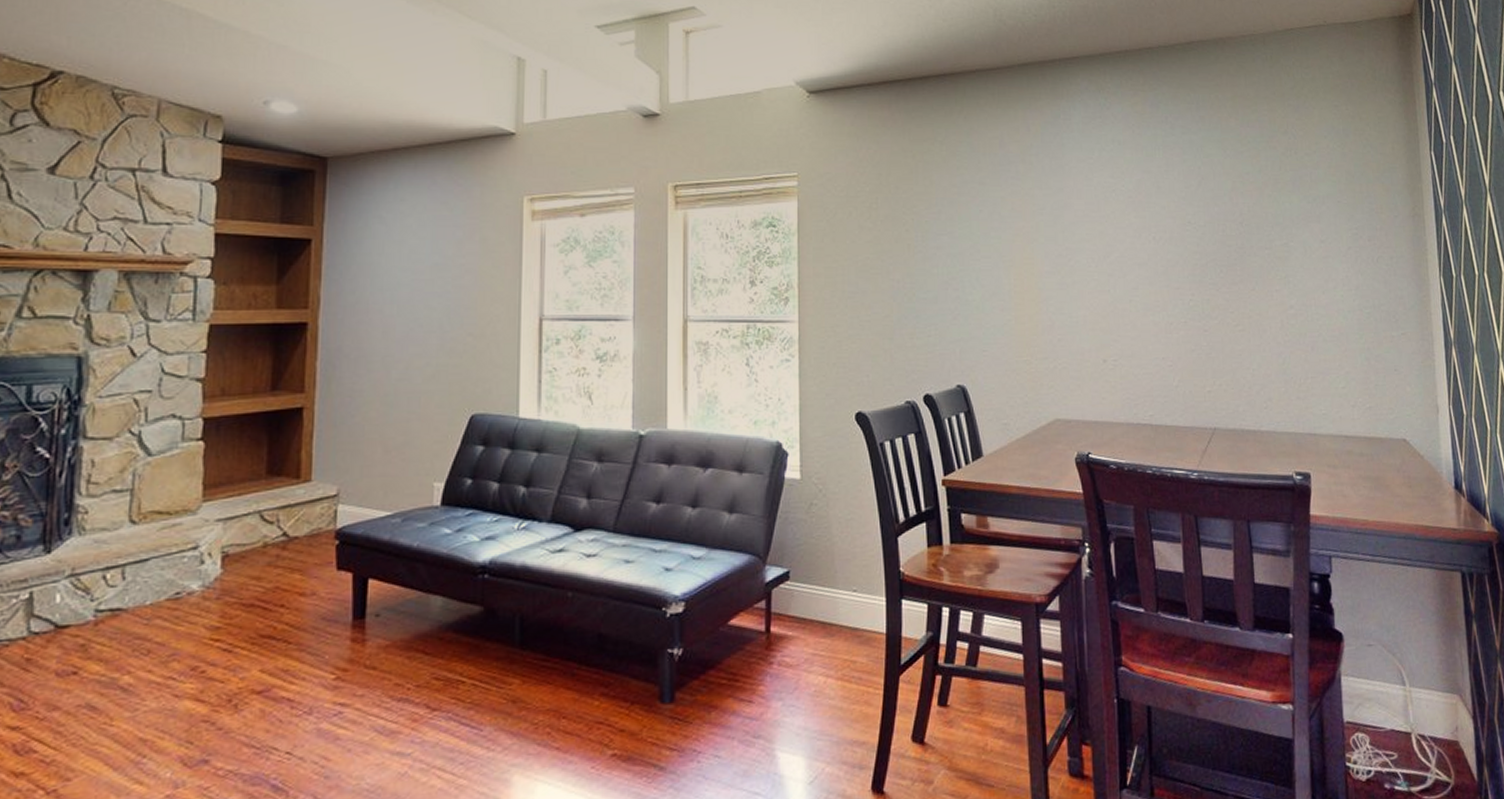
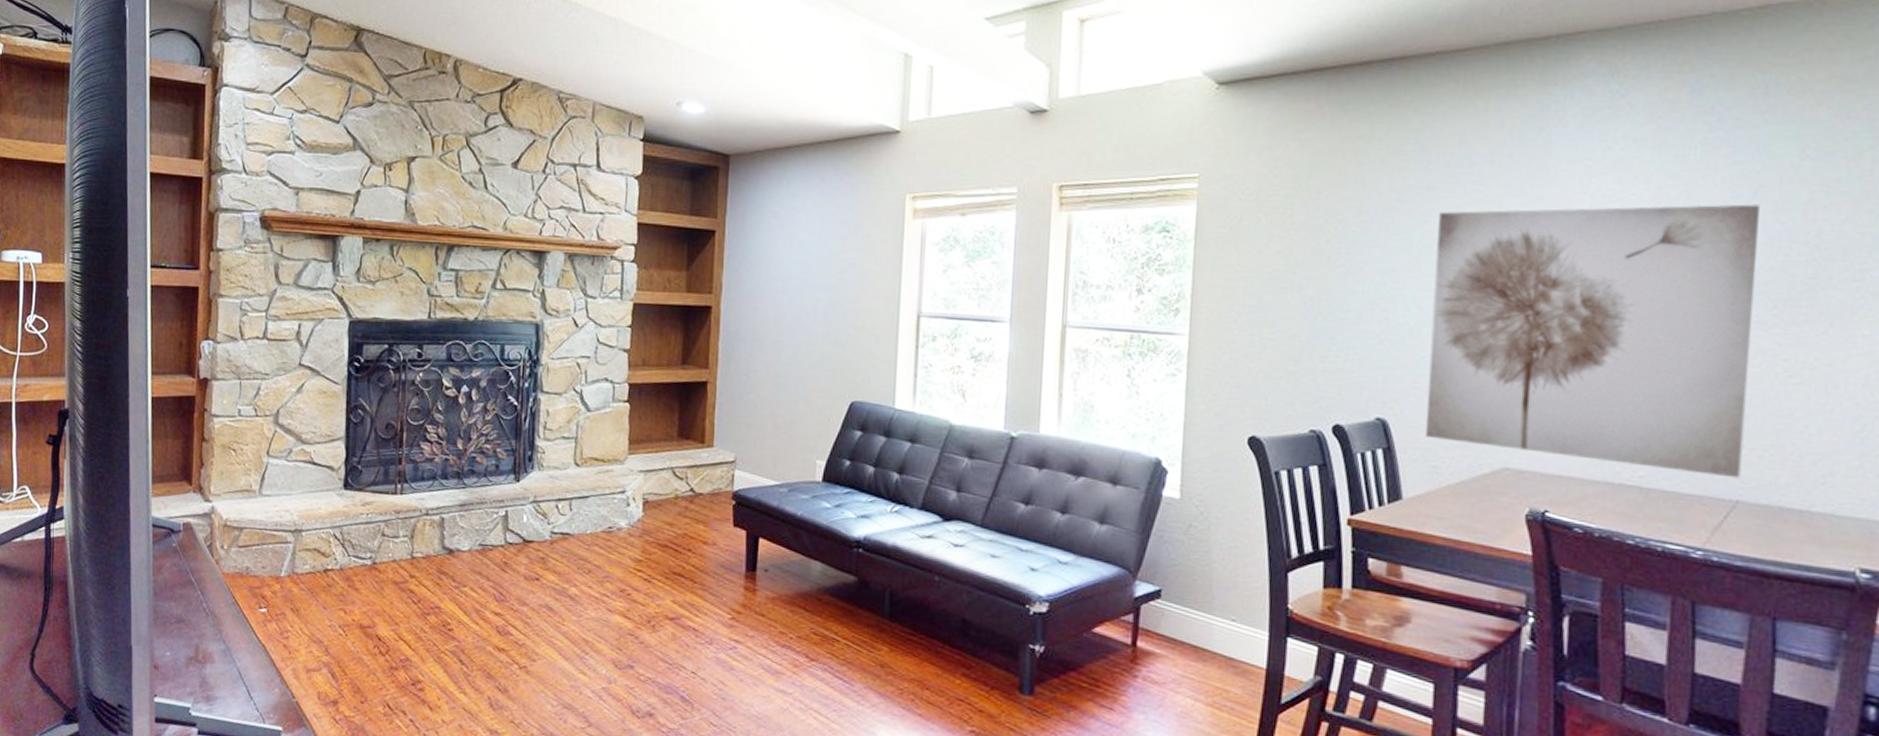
wall art: none [990,192,1215,410] -> present [1424,204,1760,479]

